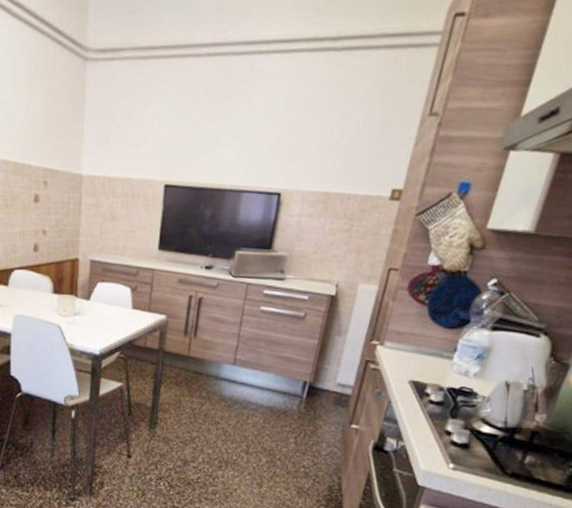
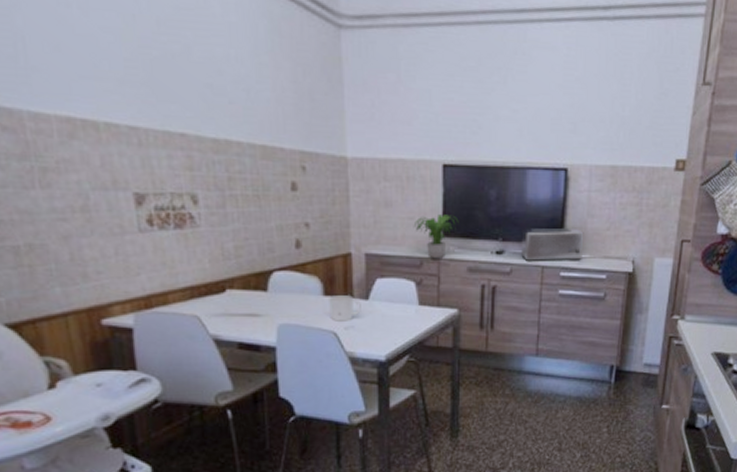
potted plant: none [133,229,175,269] -> present [413,214,459,259]

